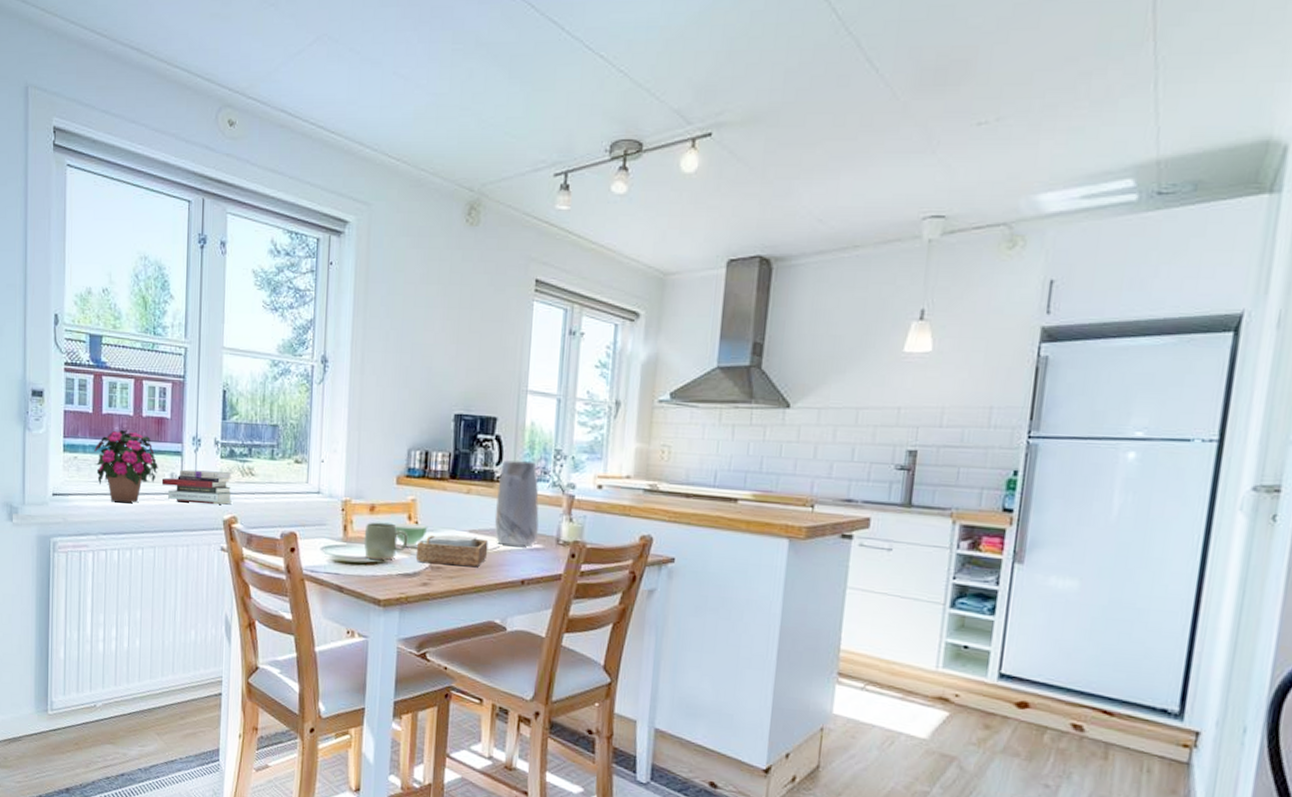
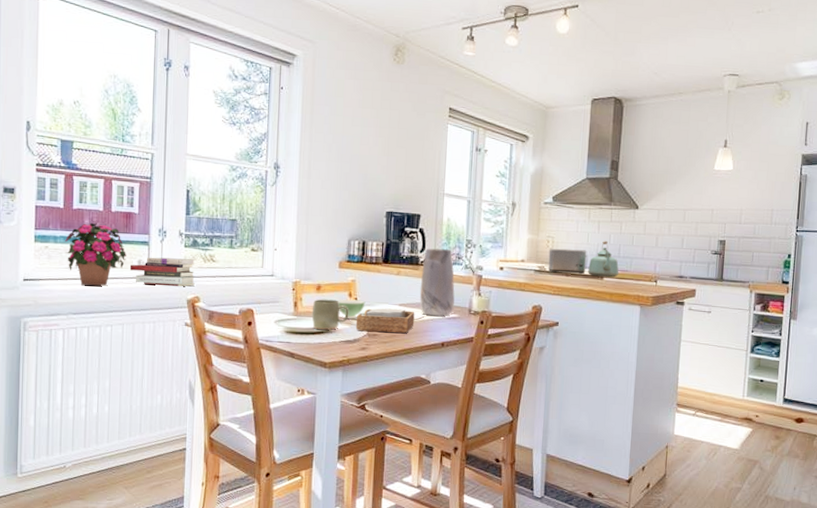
toaster: none [661,460,716,496] -> present [548,248,587,275]
kettle: none [716,451,761,501] -> present [588,241,619,278]

